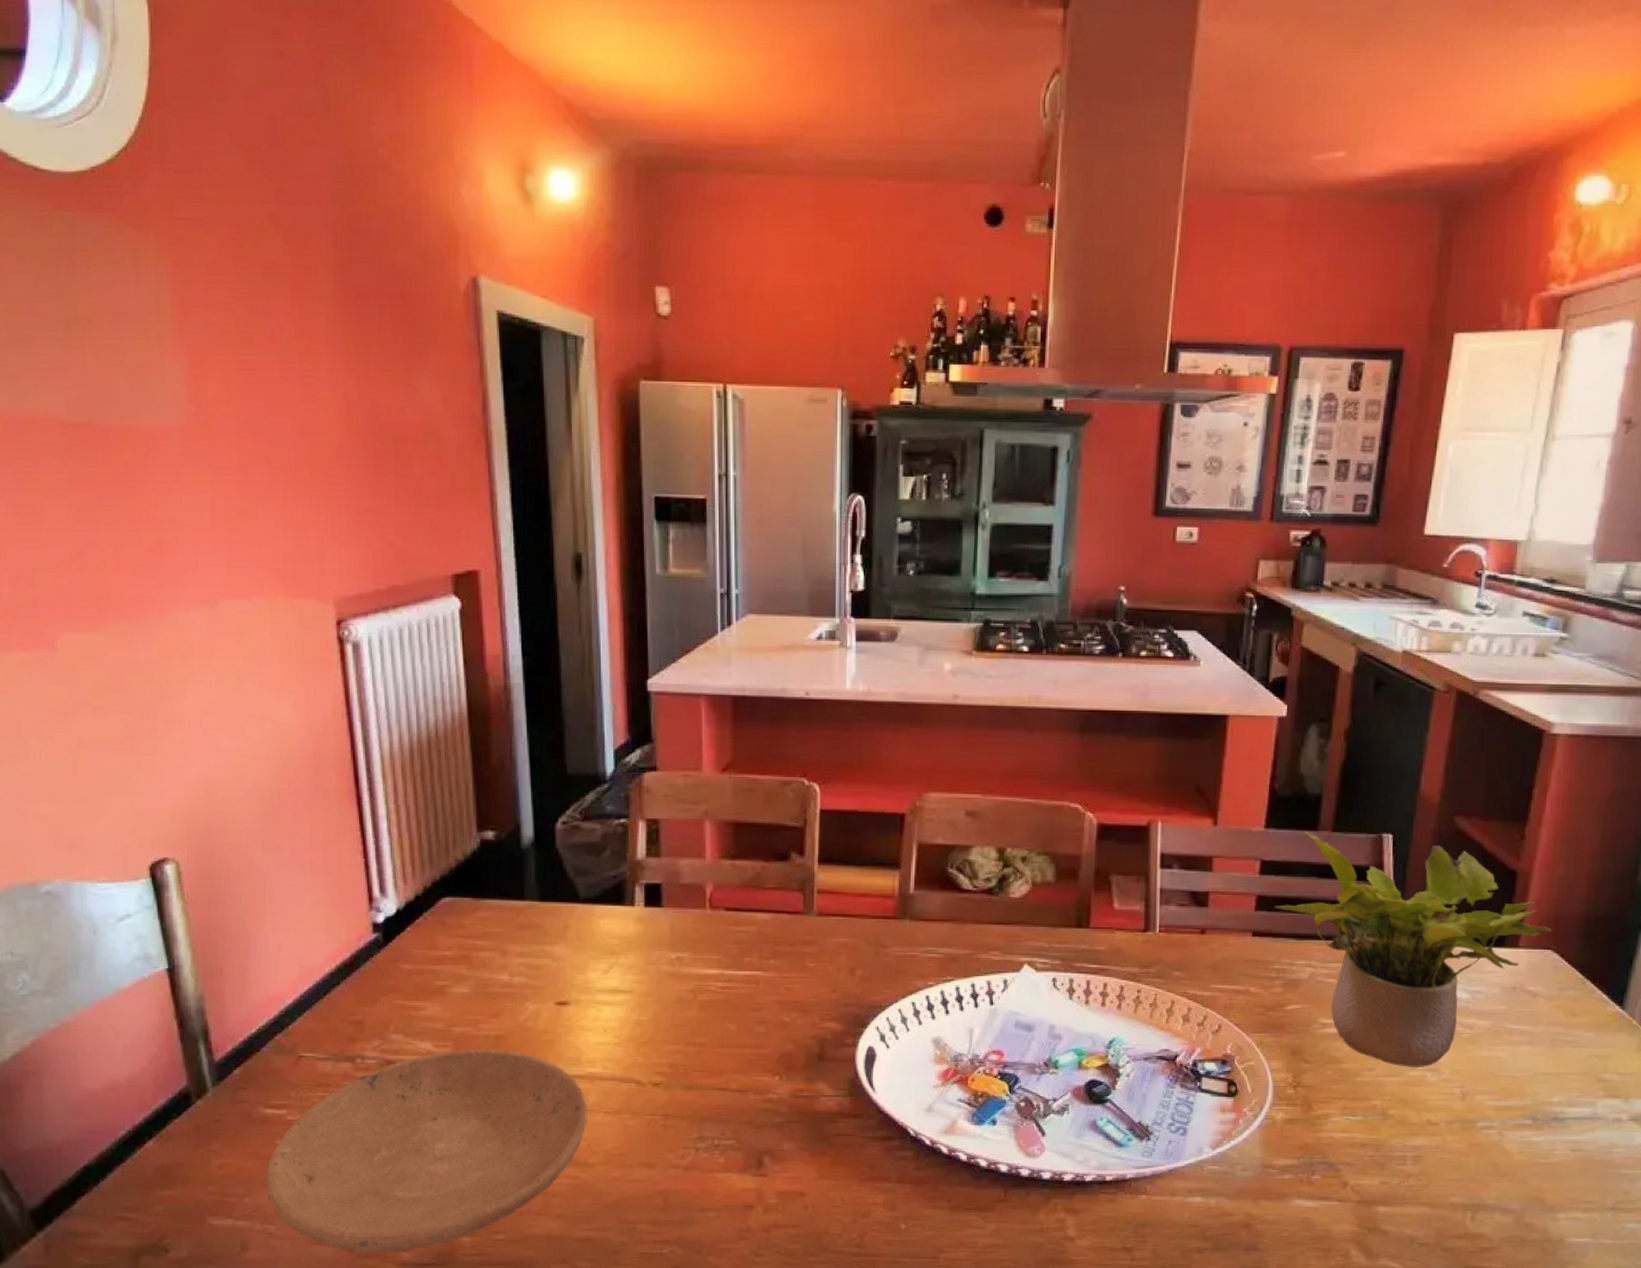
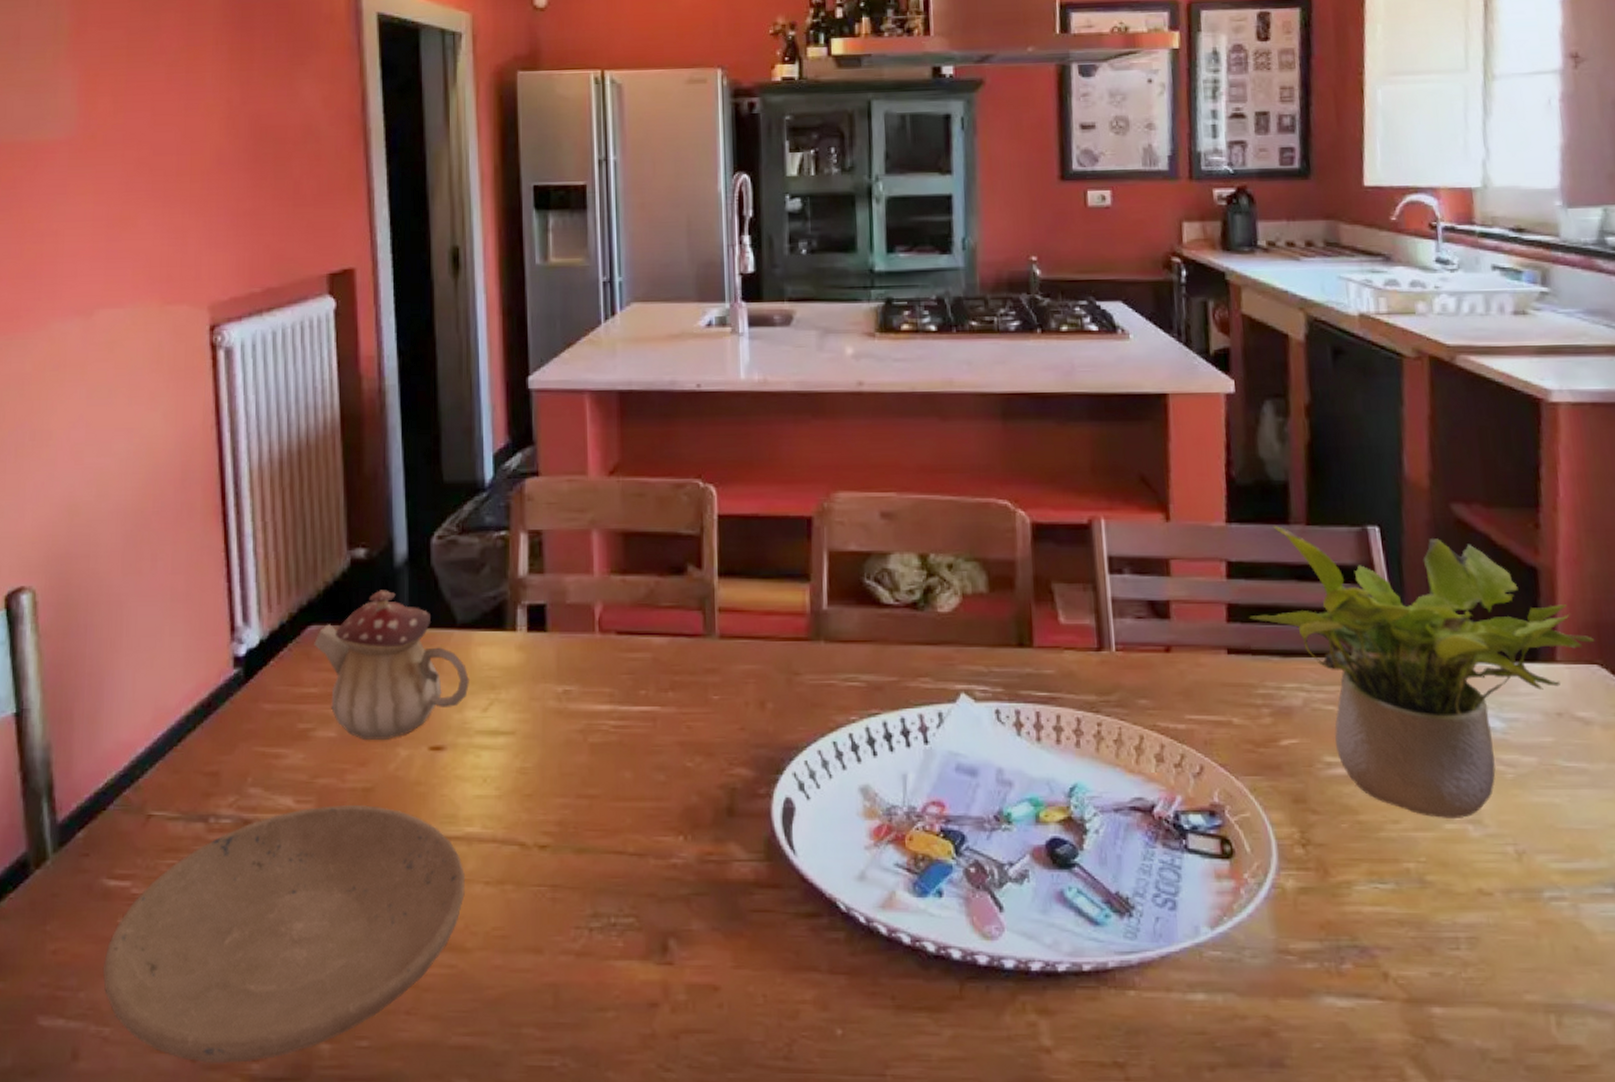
teapot: none [448,868,591,996] -> present [314,590,469,740]

